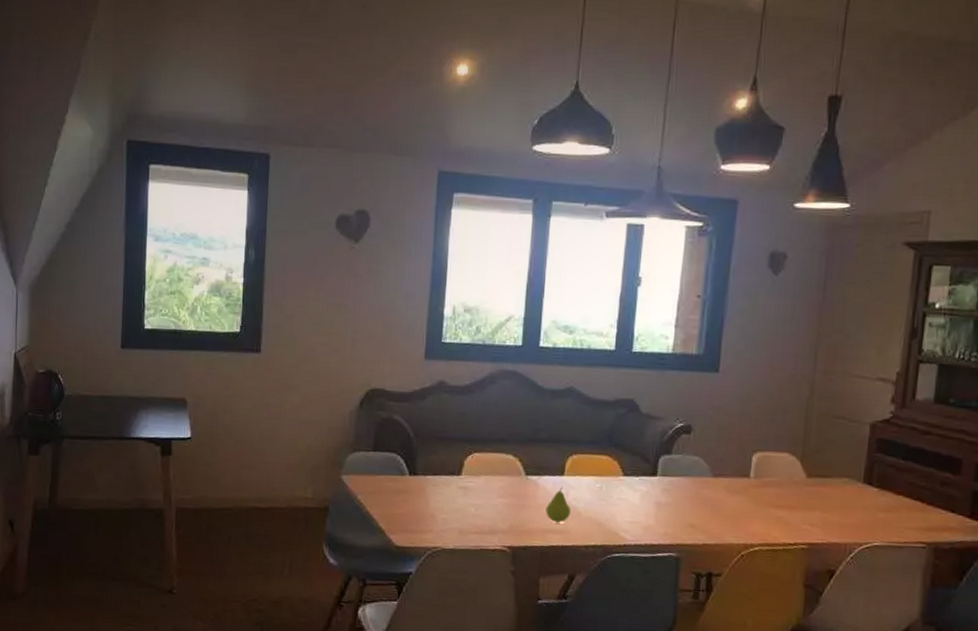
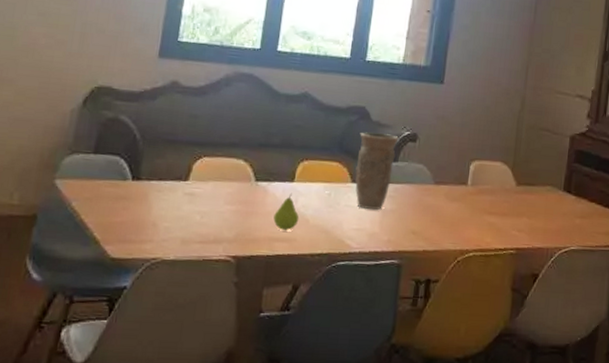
vase: none [626,425,671,503] -> present [355,132,399,210]

